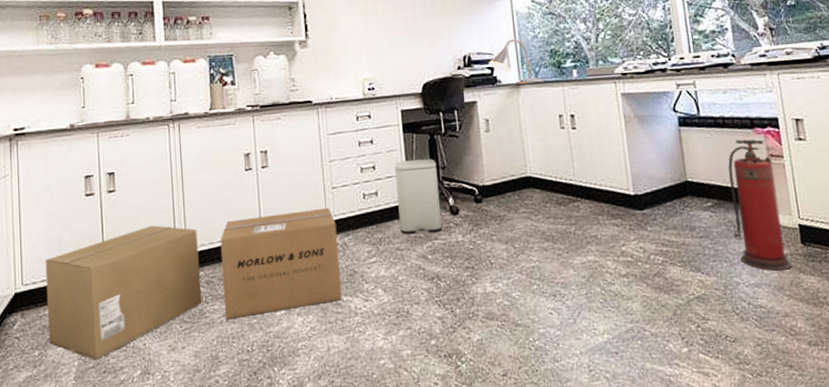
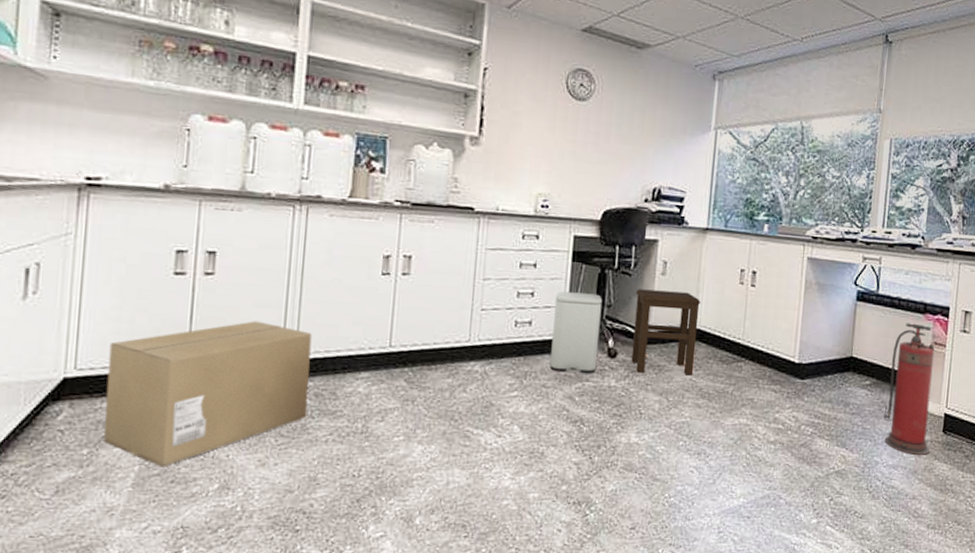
box: present [220,207,342,320] -> none [332,328,479,440]
stool: none [465,144,534,225] -> present [631,289,700,376]
table lamp: present [488,39,546,84] -> none [678,179,735,232]

